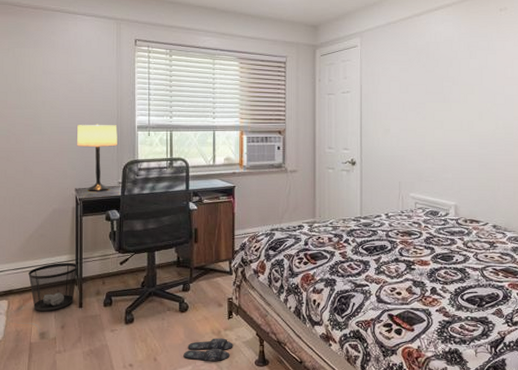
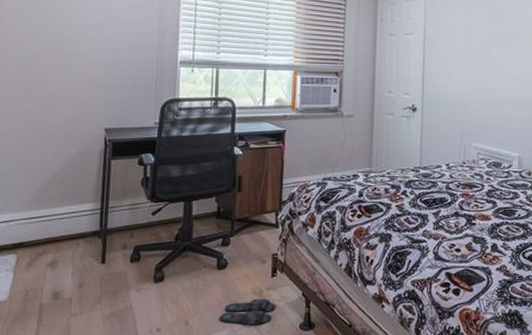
waste bin: present [28,262,78,312] -> none [43,211,103,268]
table lamp: present [76,124,117,191] -> none [109,57,157,132]

